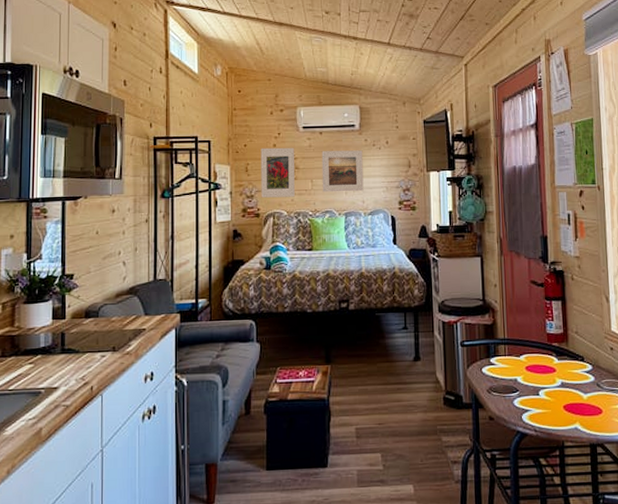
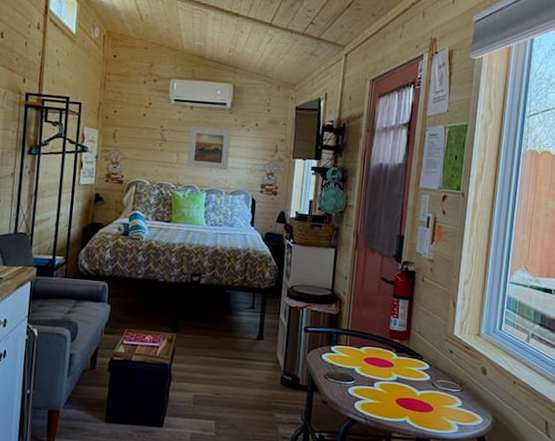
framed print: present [260,147,295,198] -> none [126,116,163,168]

